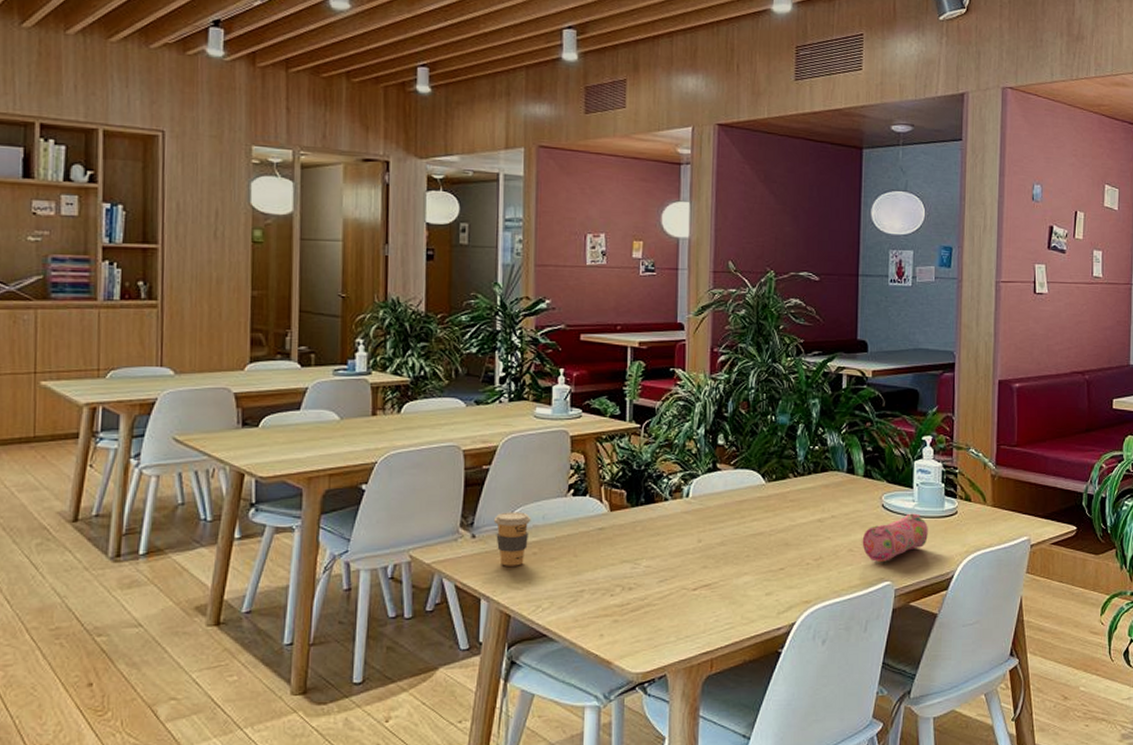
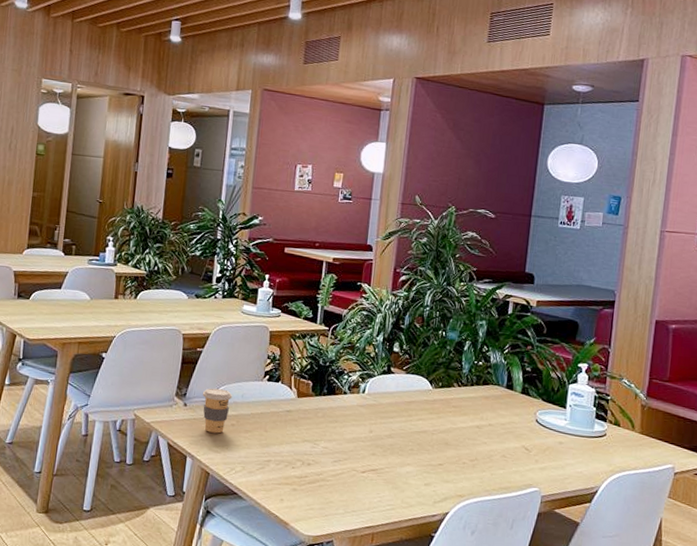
pencil case: present [862,513,928,562] -> none [514,430,577,470]

